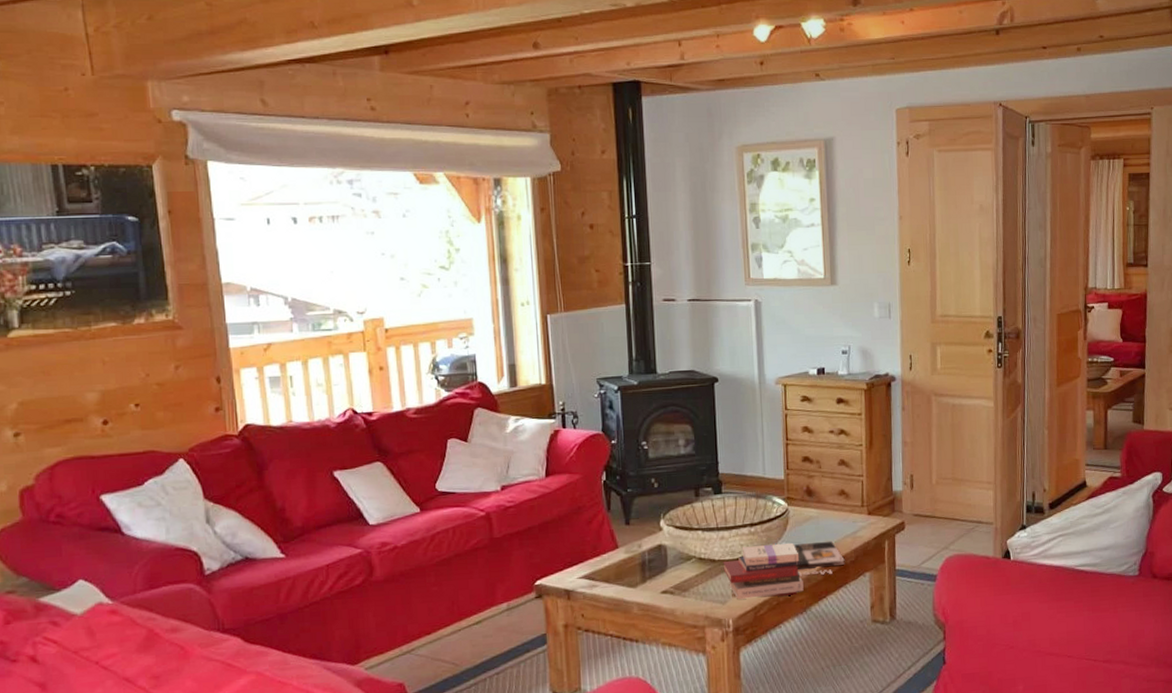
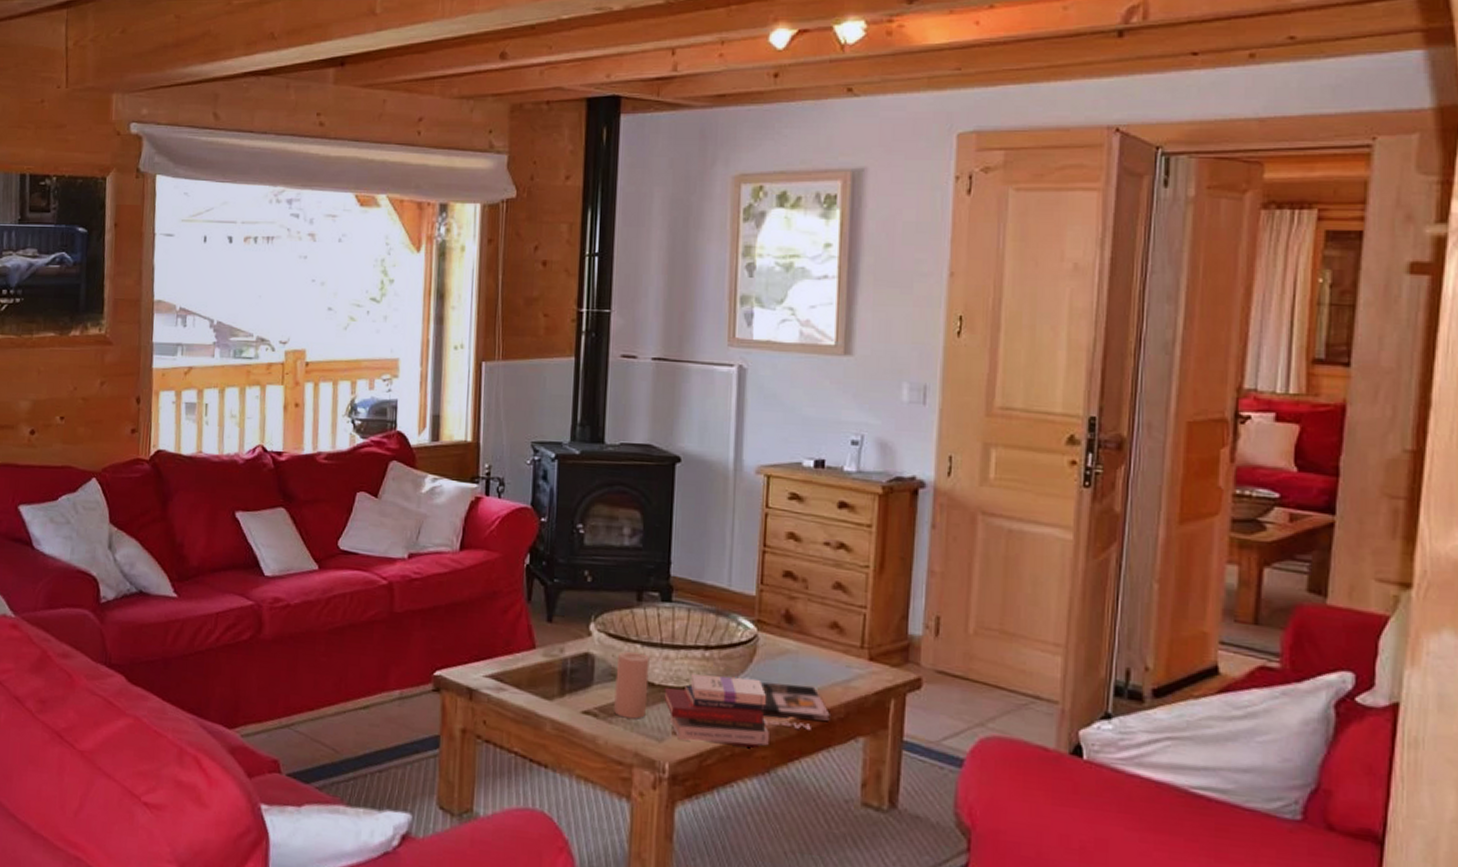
candle: none [684,537,711,591] -> present [614,651,650,719]

